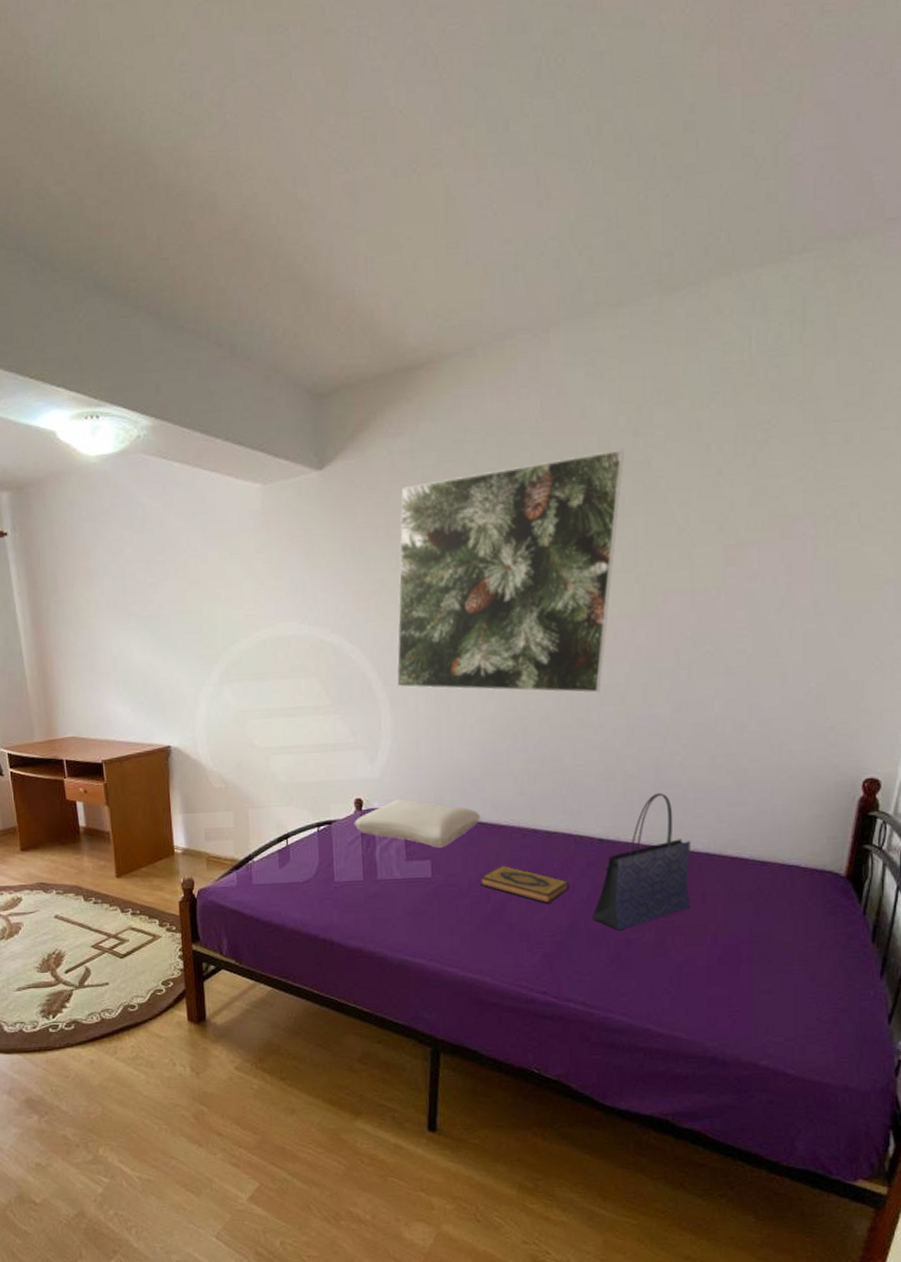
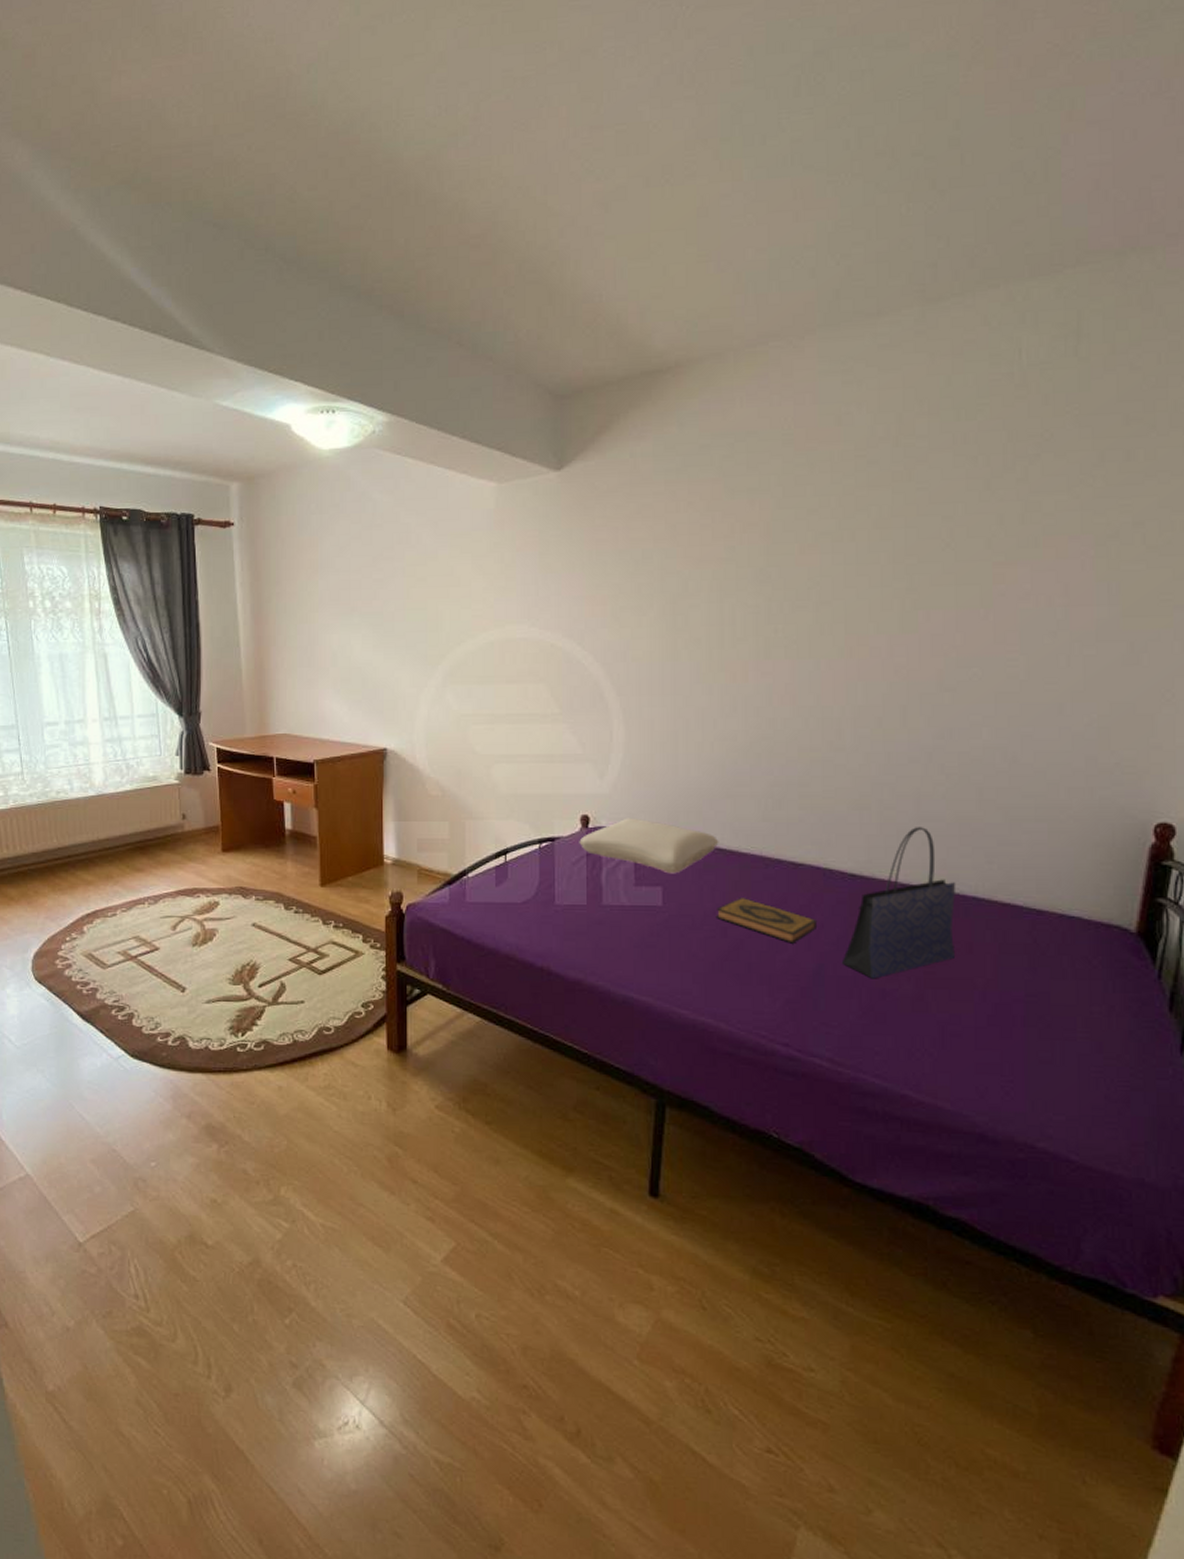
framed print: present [396,450,624,693] -> none [631,460,882,714]

